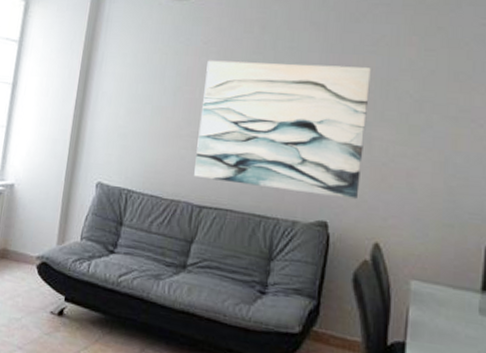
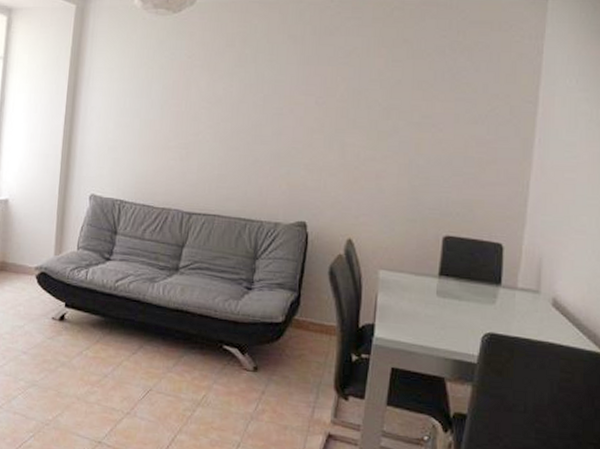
wall art: present [194,60,372,200] -> none [183,73,345,201]

